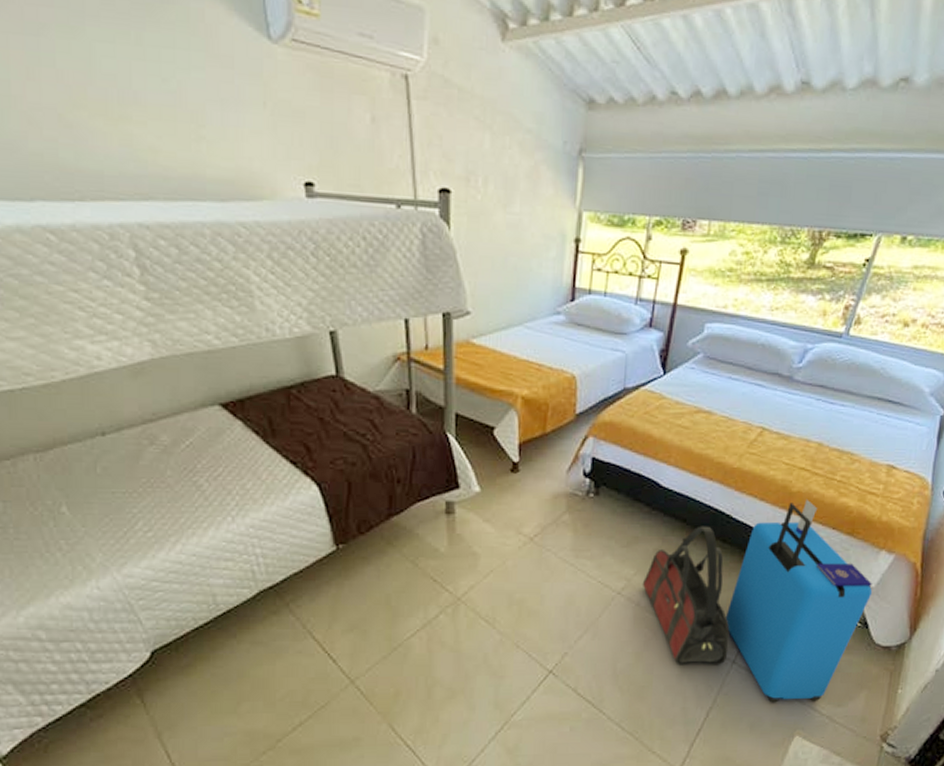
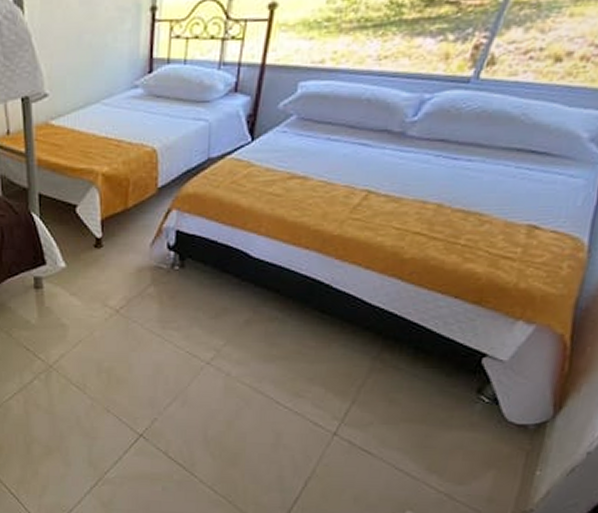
duffel bag: present [642,526,730,666] -> none [232,296,330,437]
suitcase: present [725,499,873,703] -> none [325,265,505,478]

